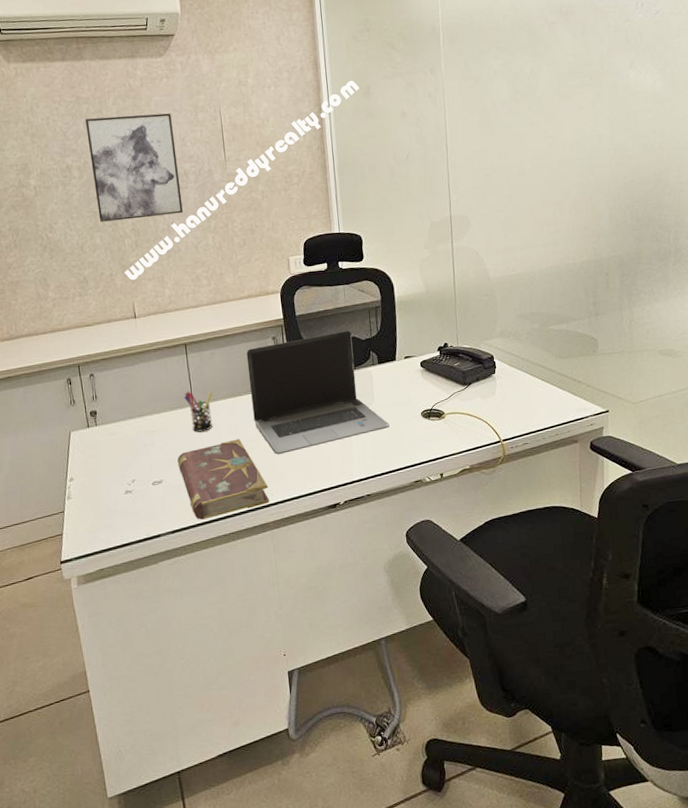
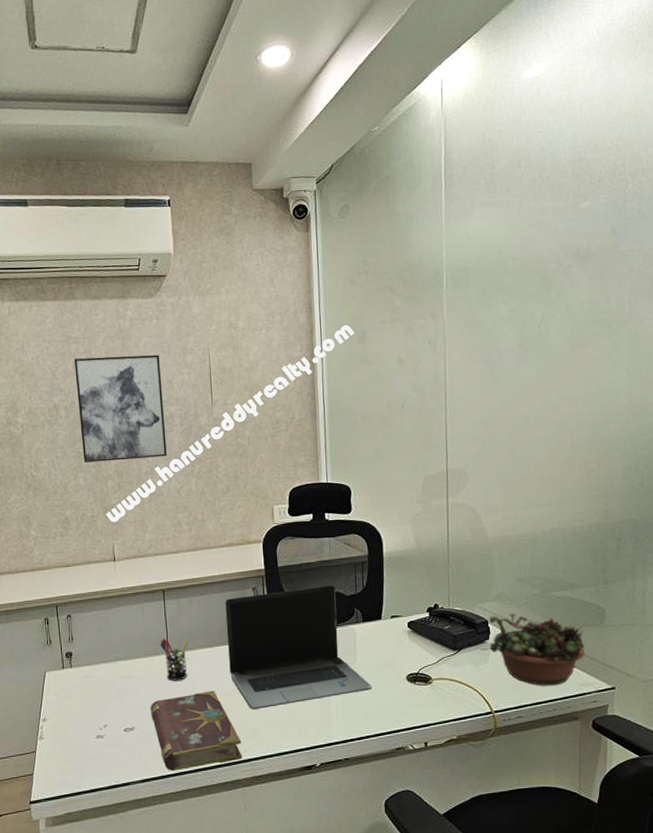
succulent planter: none [487,347,582,414] -> present [479,612,586,686]

